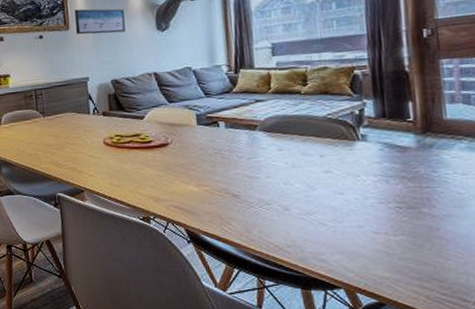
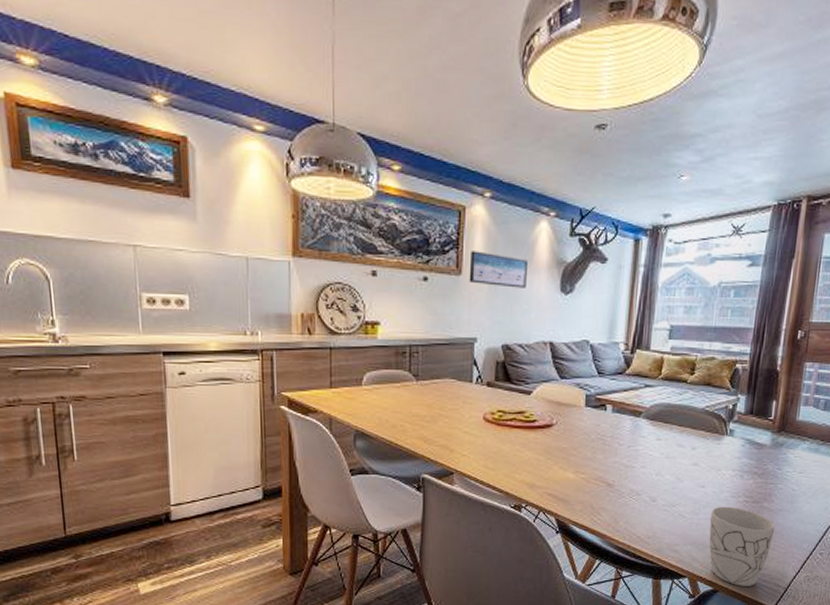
mug: none [357,213,445,300] -> present [709,506,775,586]

